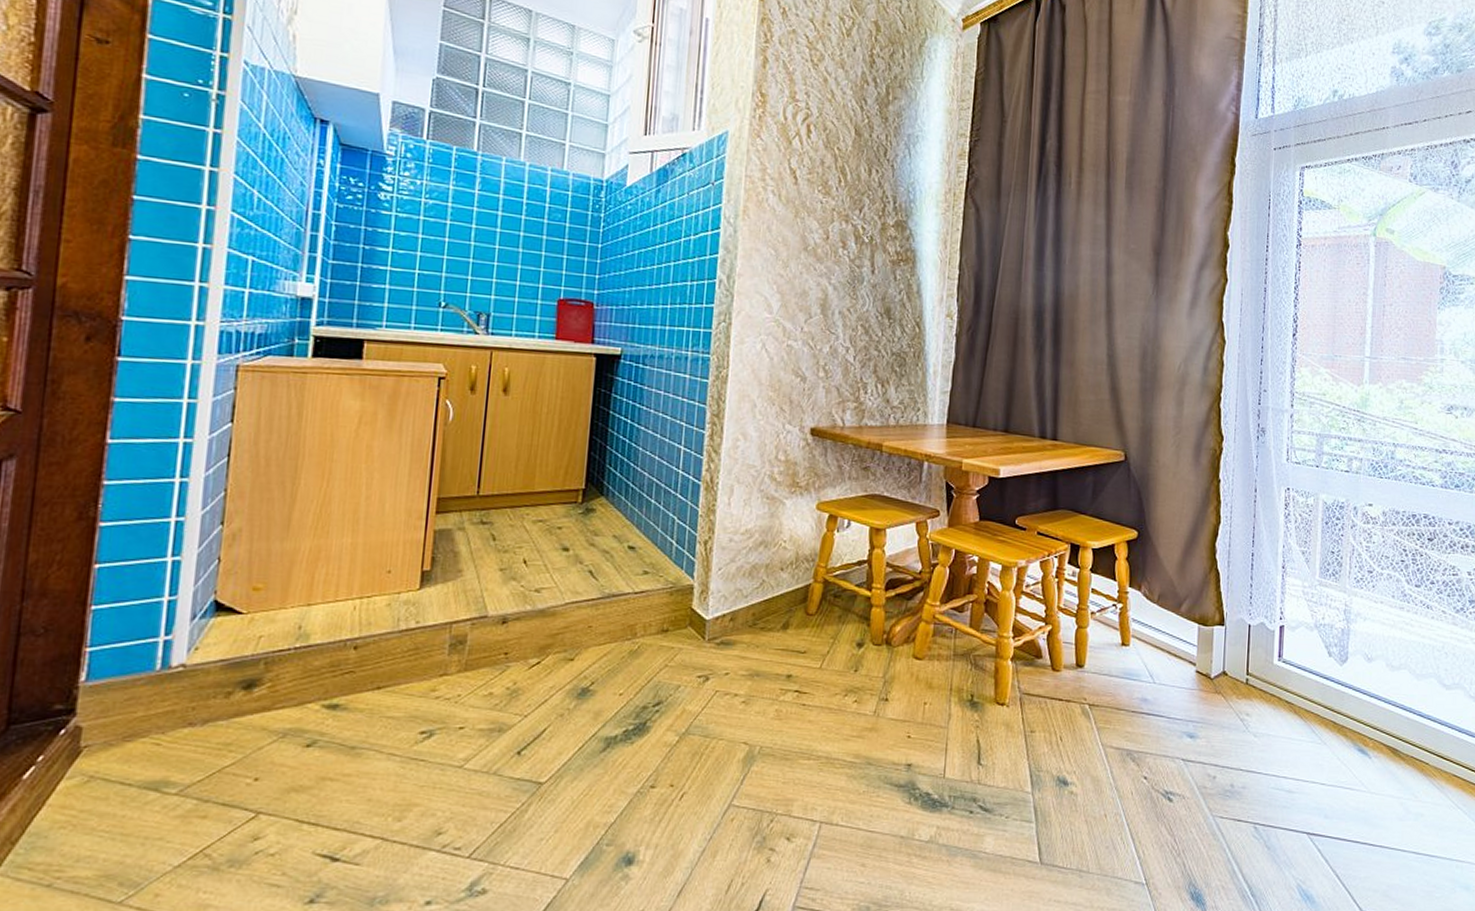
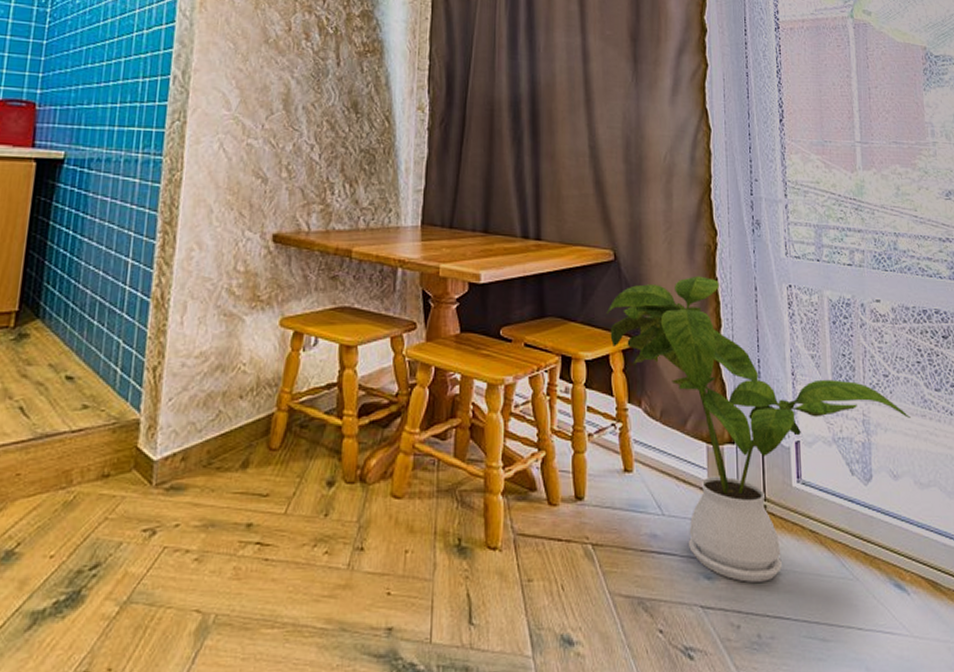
house plant: none [1114,477,1390,742] -> present [606,275,911,582]

